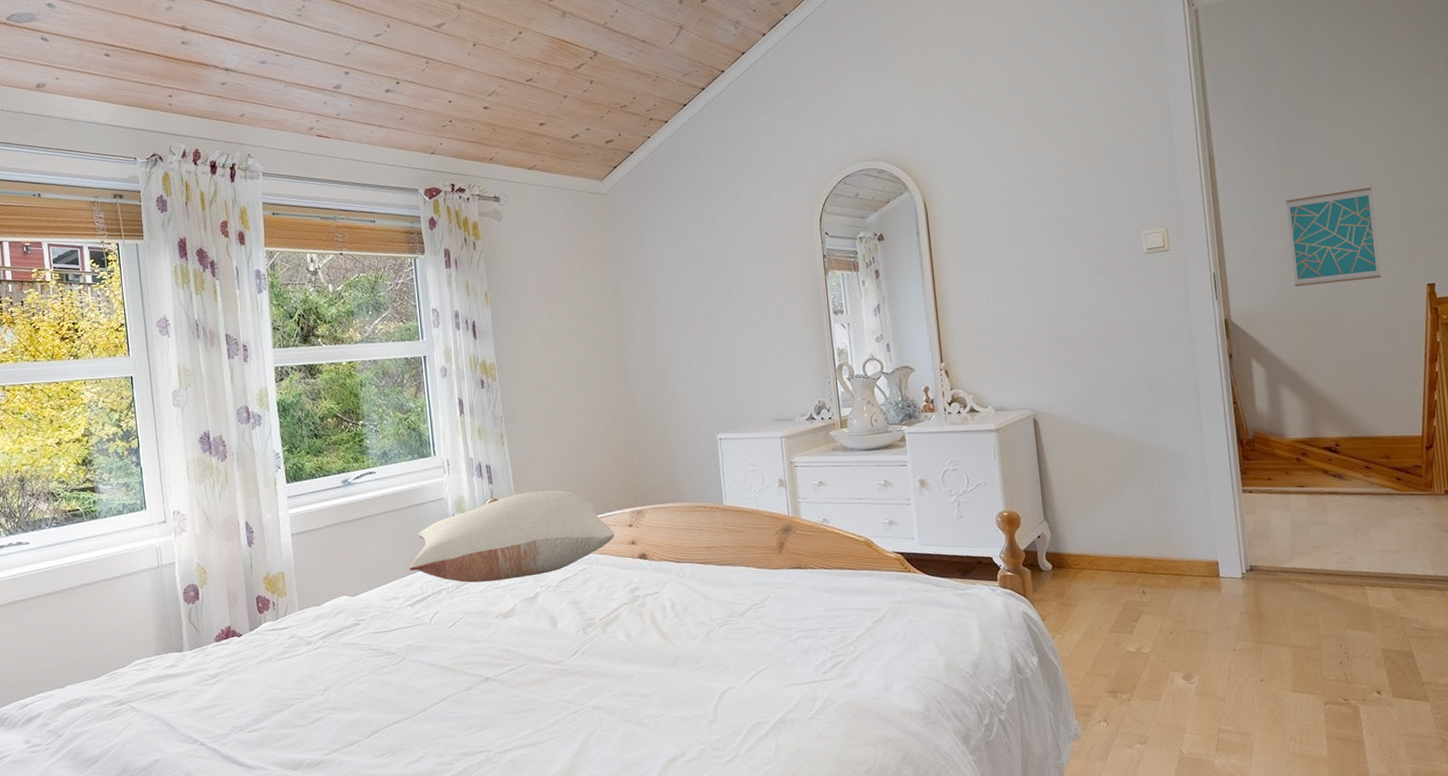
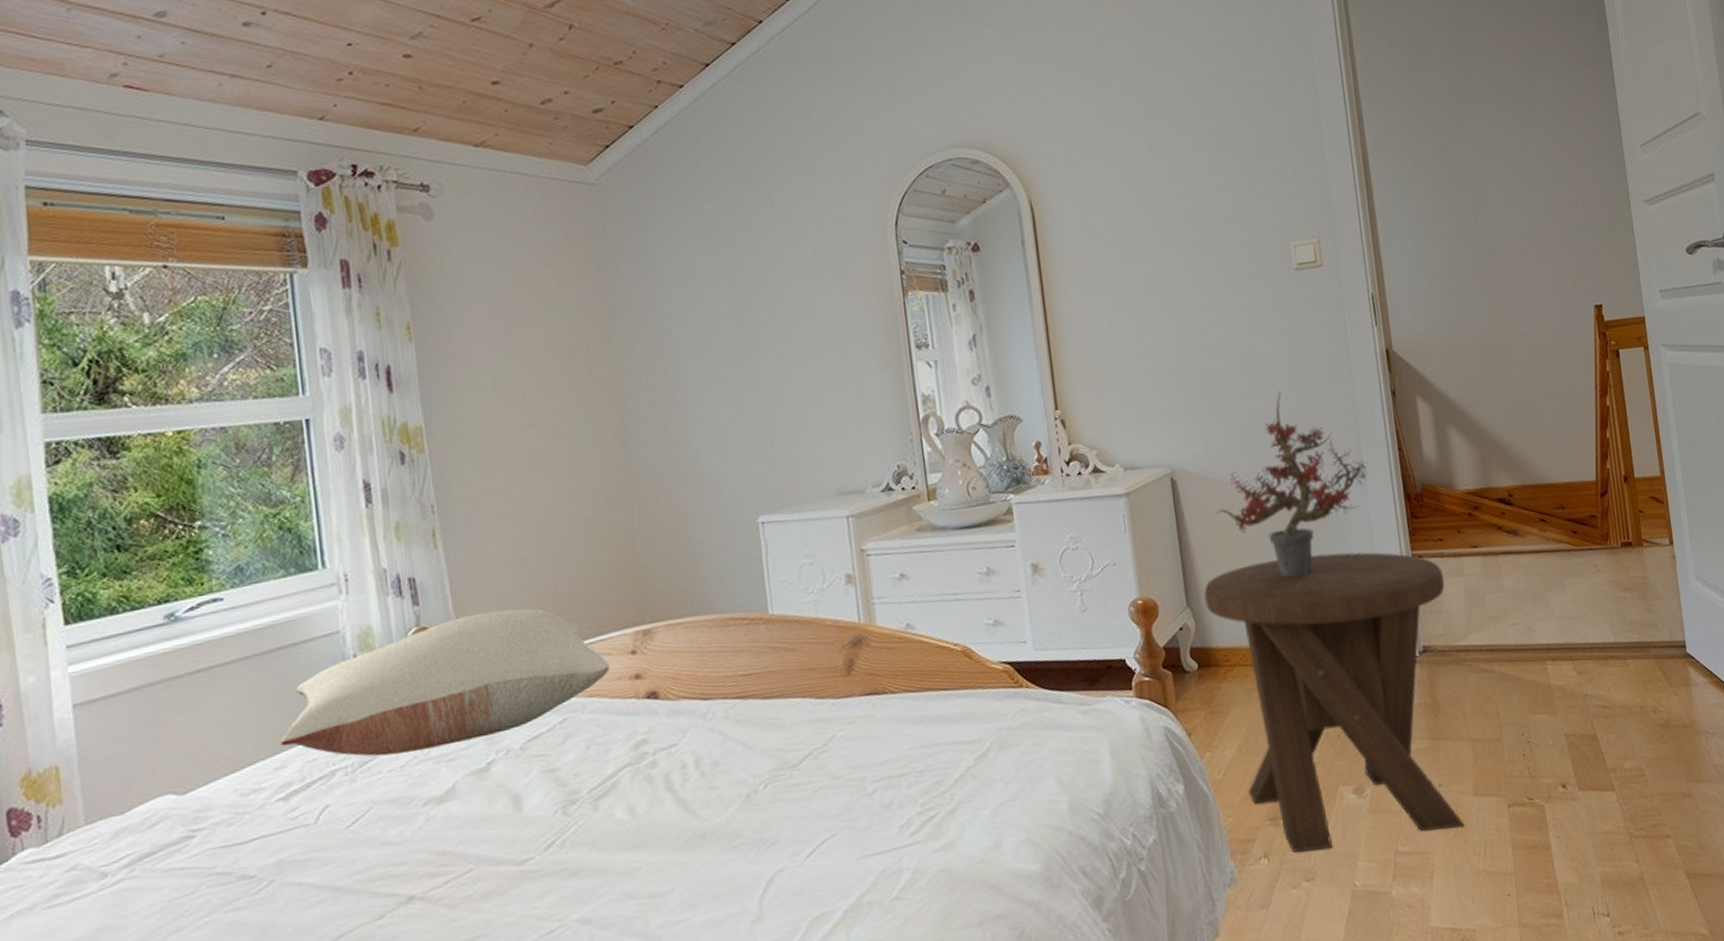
music stool: none [1058,485,1282,721] -> present [1203,551,1464,852]
potted plant: none [1070,351,1204,502] -> present [1215,390,1368,577]
wall art: present [1285,187,1382,287] -> none [1446,193,1549,309]

